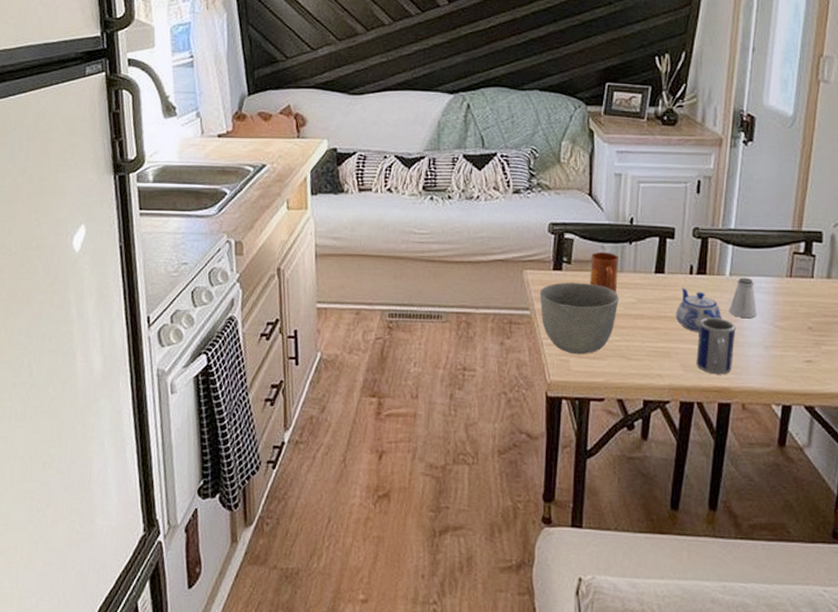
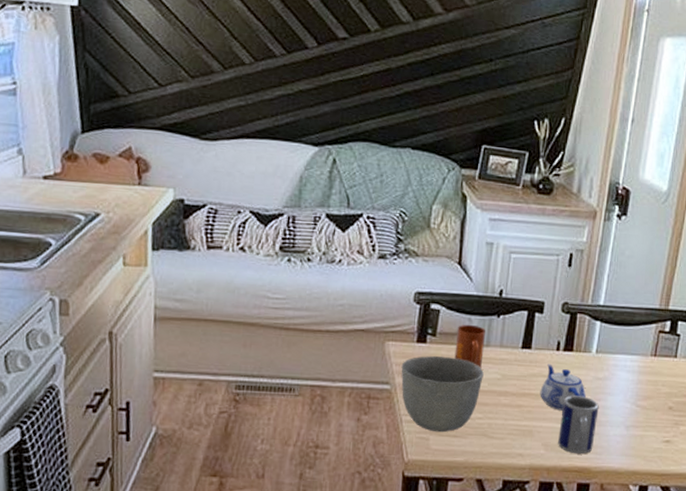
saltshaker: present [729,277,757,318] -> none [593,355,621,397]

